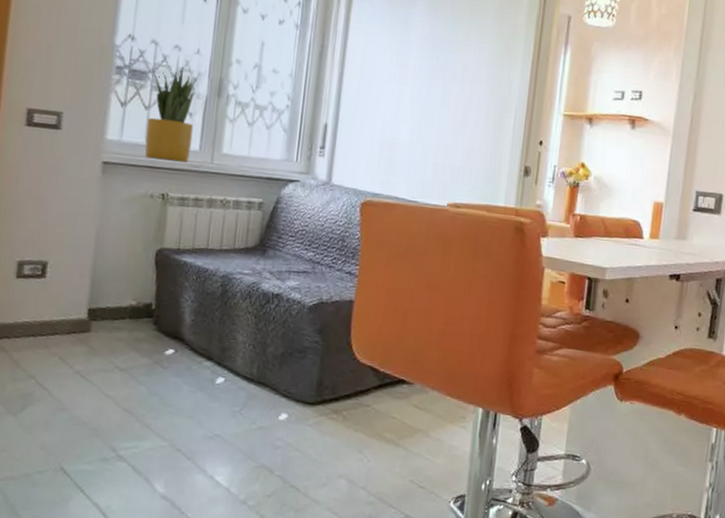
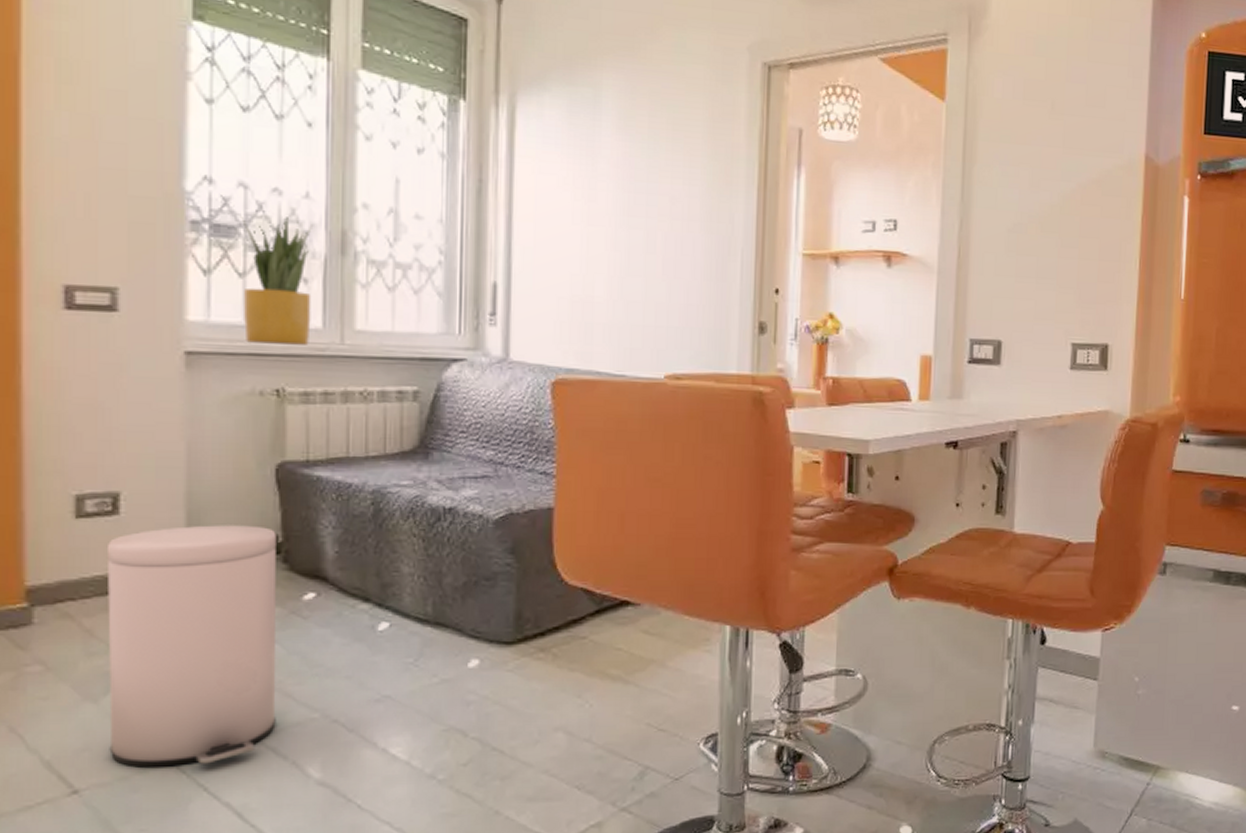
pedal bin: none [20,290,151,472] -> present [106,525,276,768]

